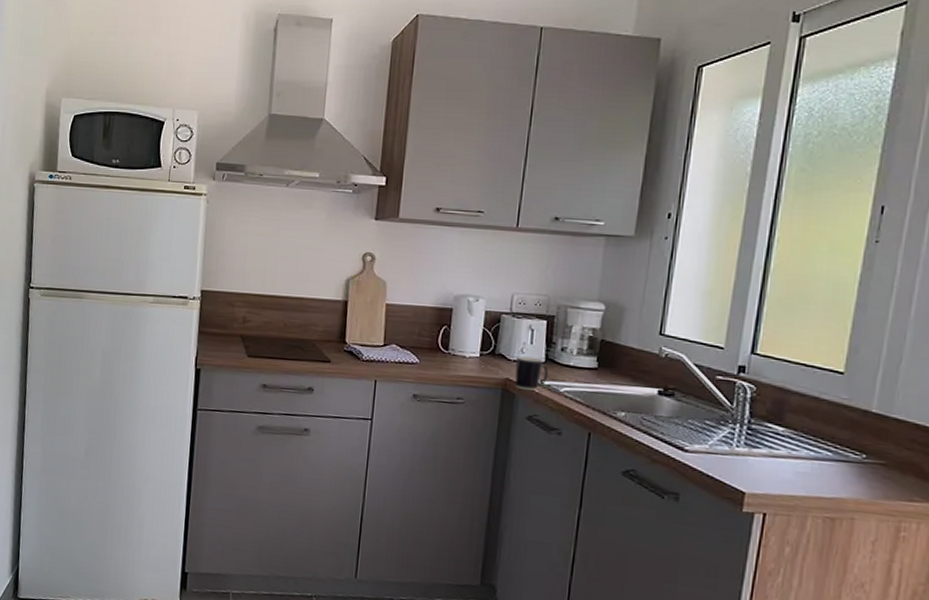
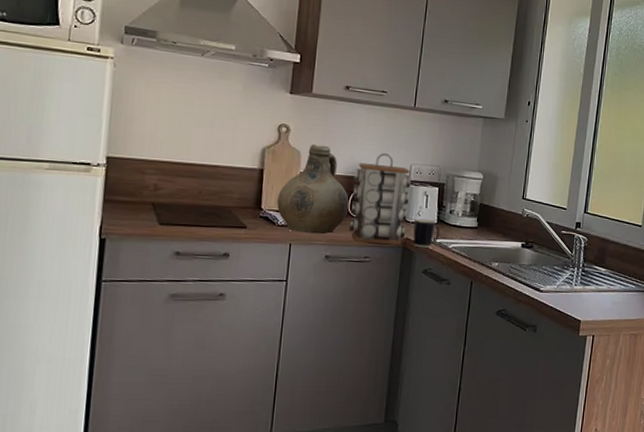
ceramic jug: none [361,273,440,372] -> present [277,144,350,235]
spice rack: none [439,280,513,387] -> present [348,152,411,246]

